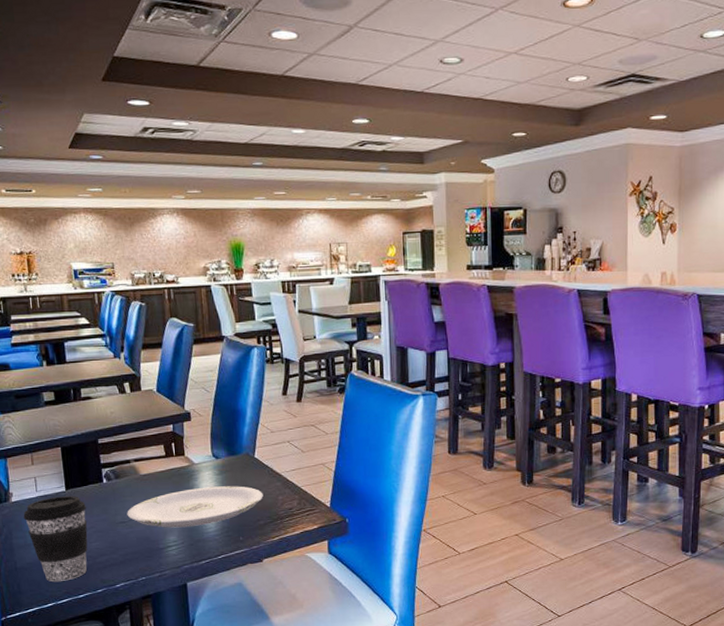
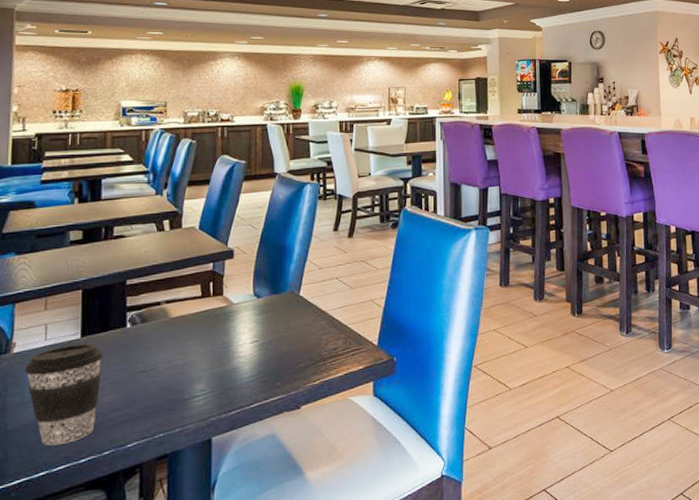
plate: present [127,486,263,528] -> none [150,326,306,376]

